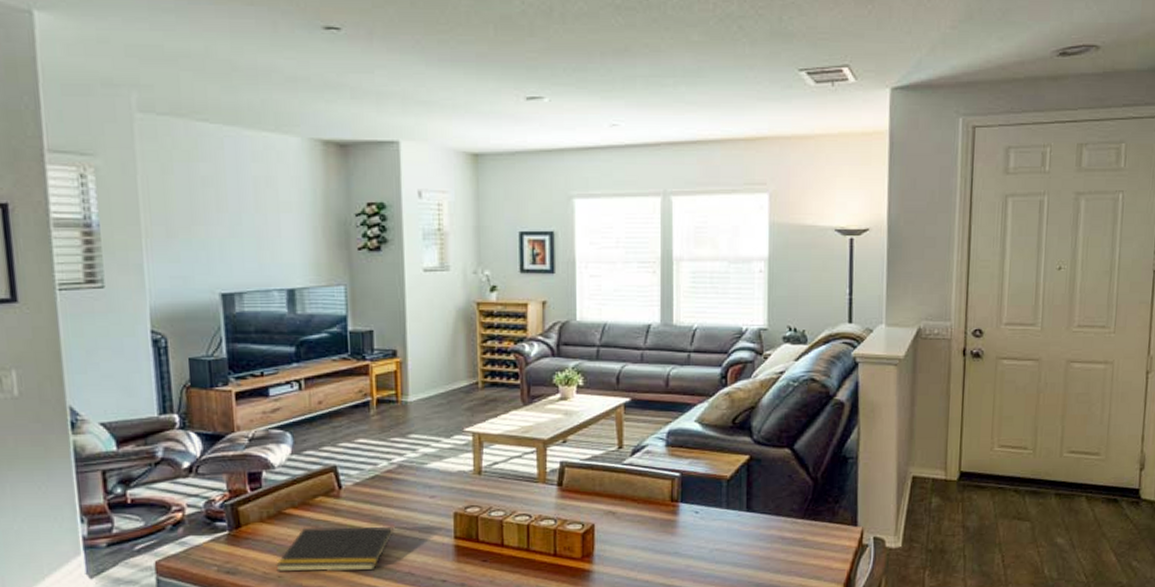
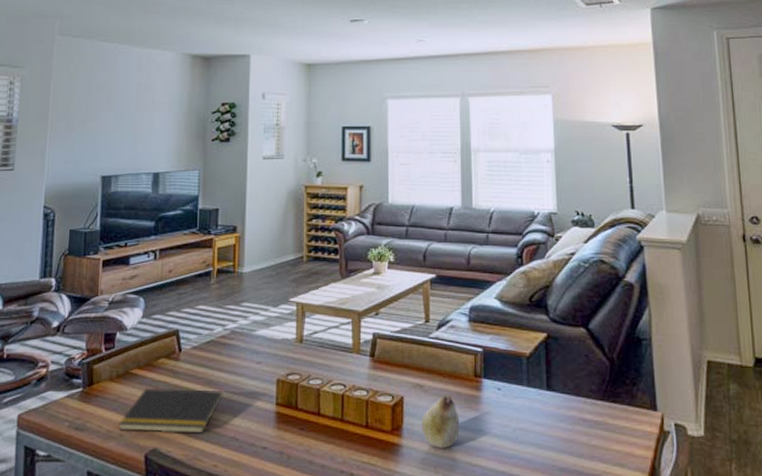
fruit: none [613,521,654,573] -> present [421,396,460,449]

